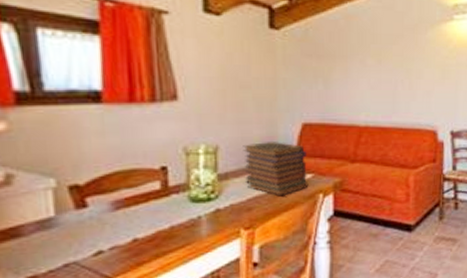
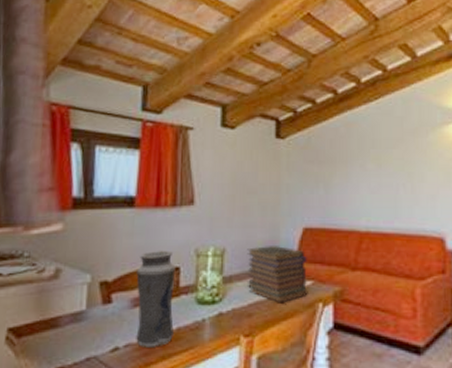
vase: none [114,149,167,248] -> present [136,250,176,347]

